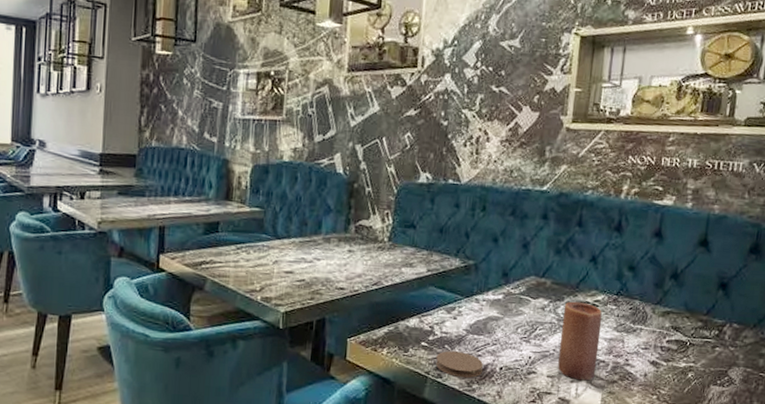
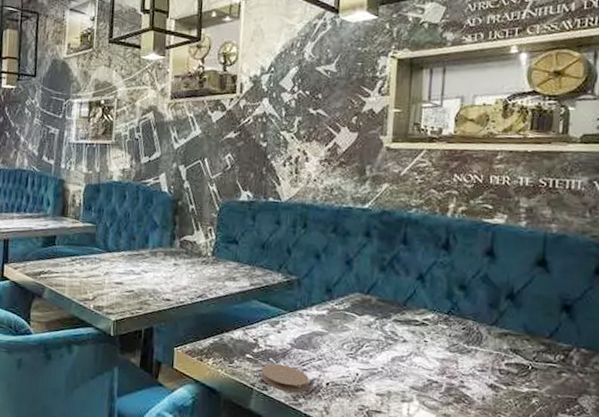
candle: present [558,301,602,381] -> none [387,319,433,402]

